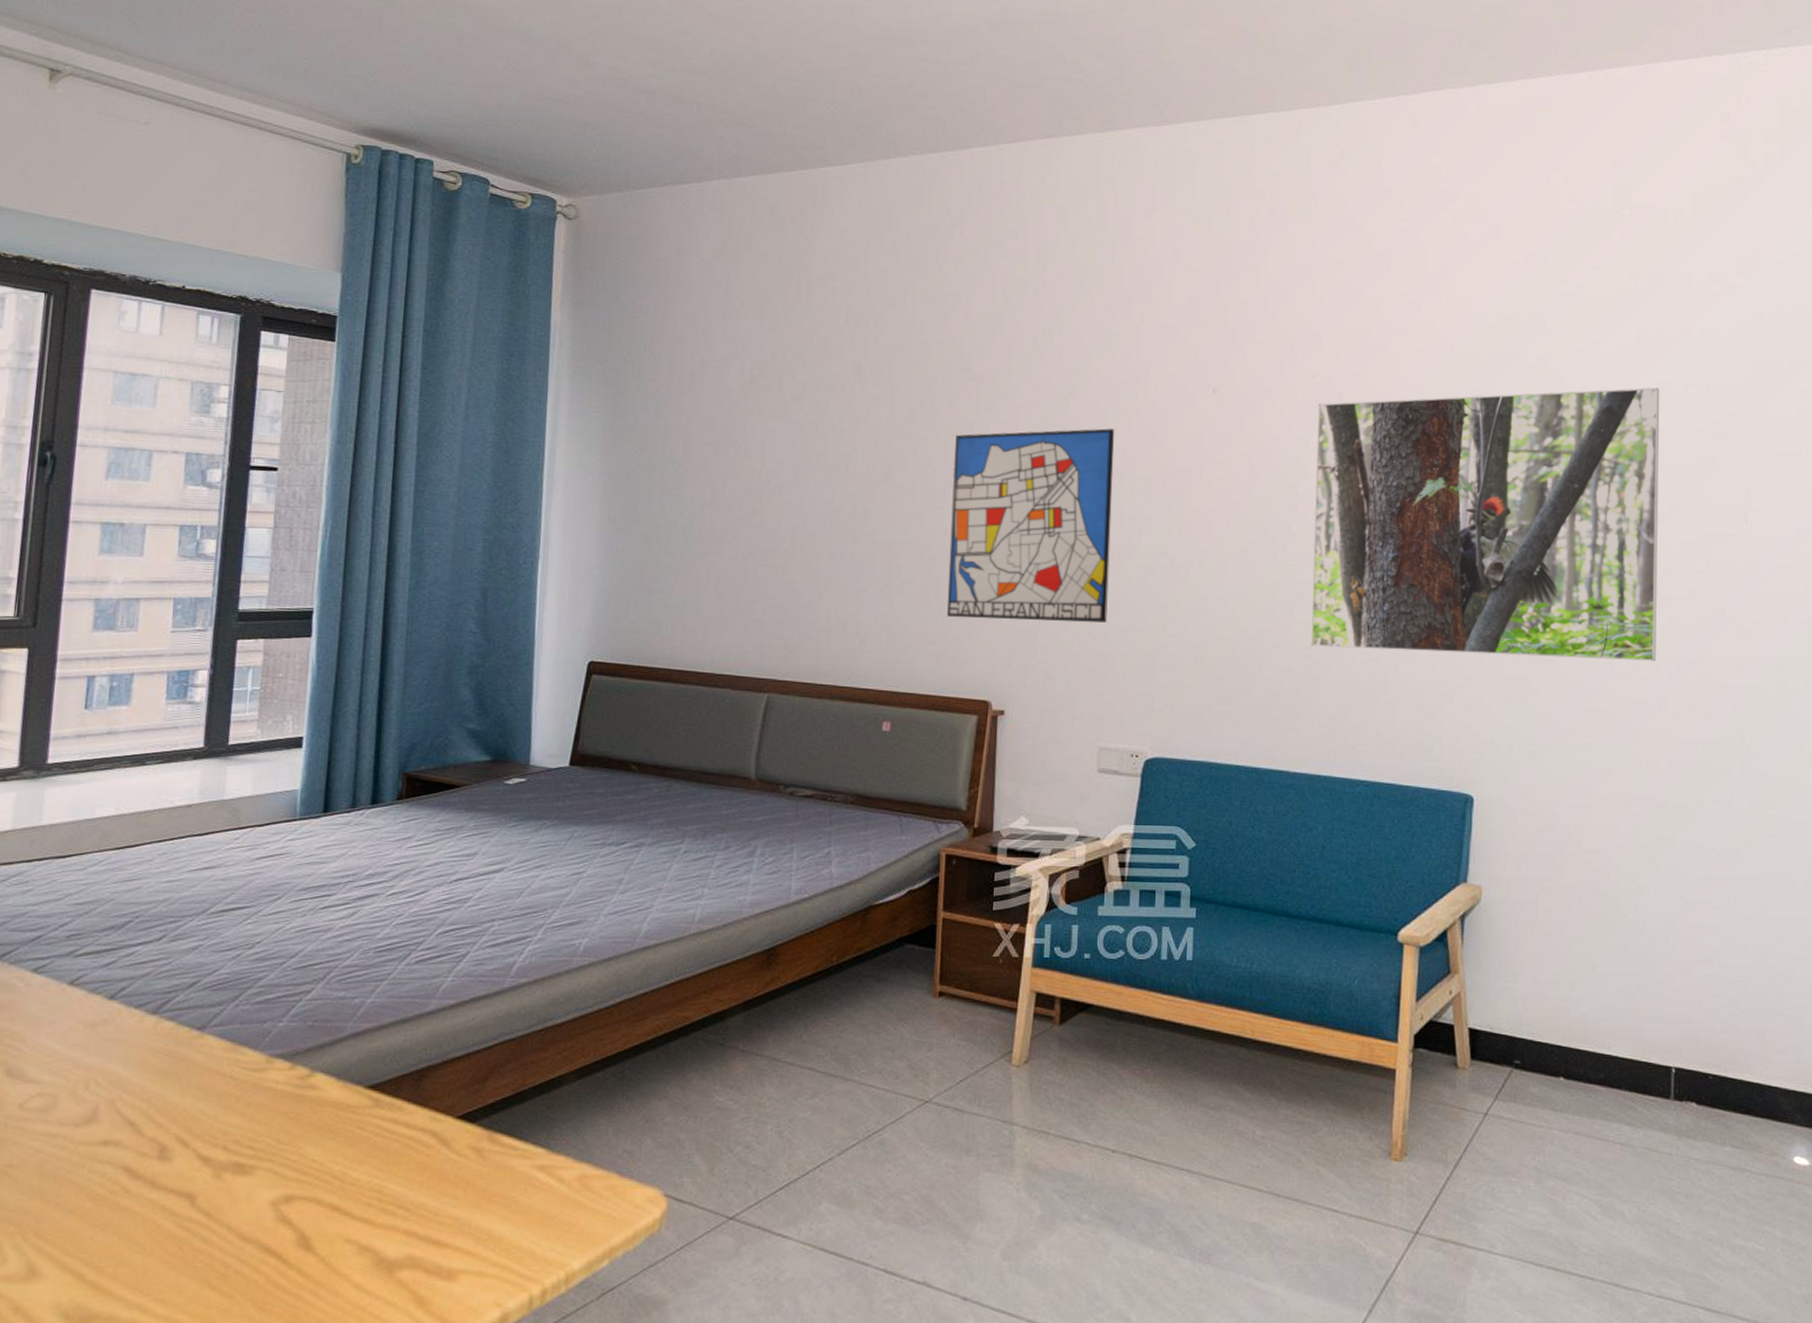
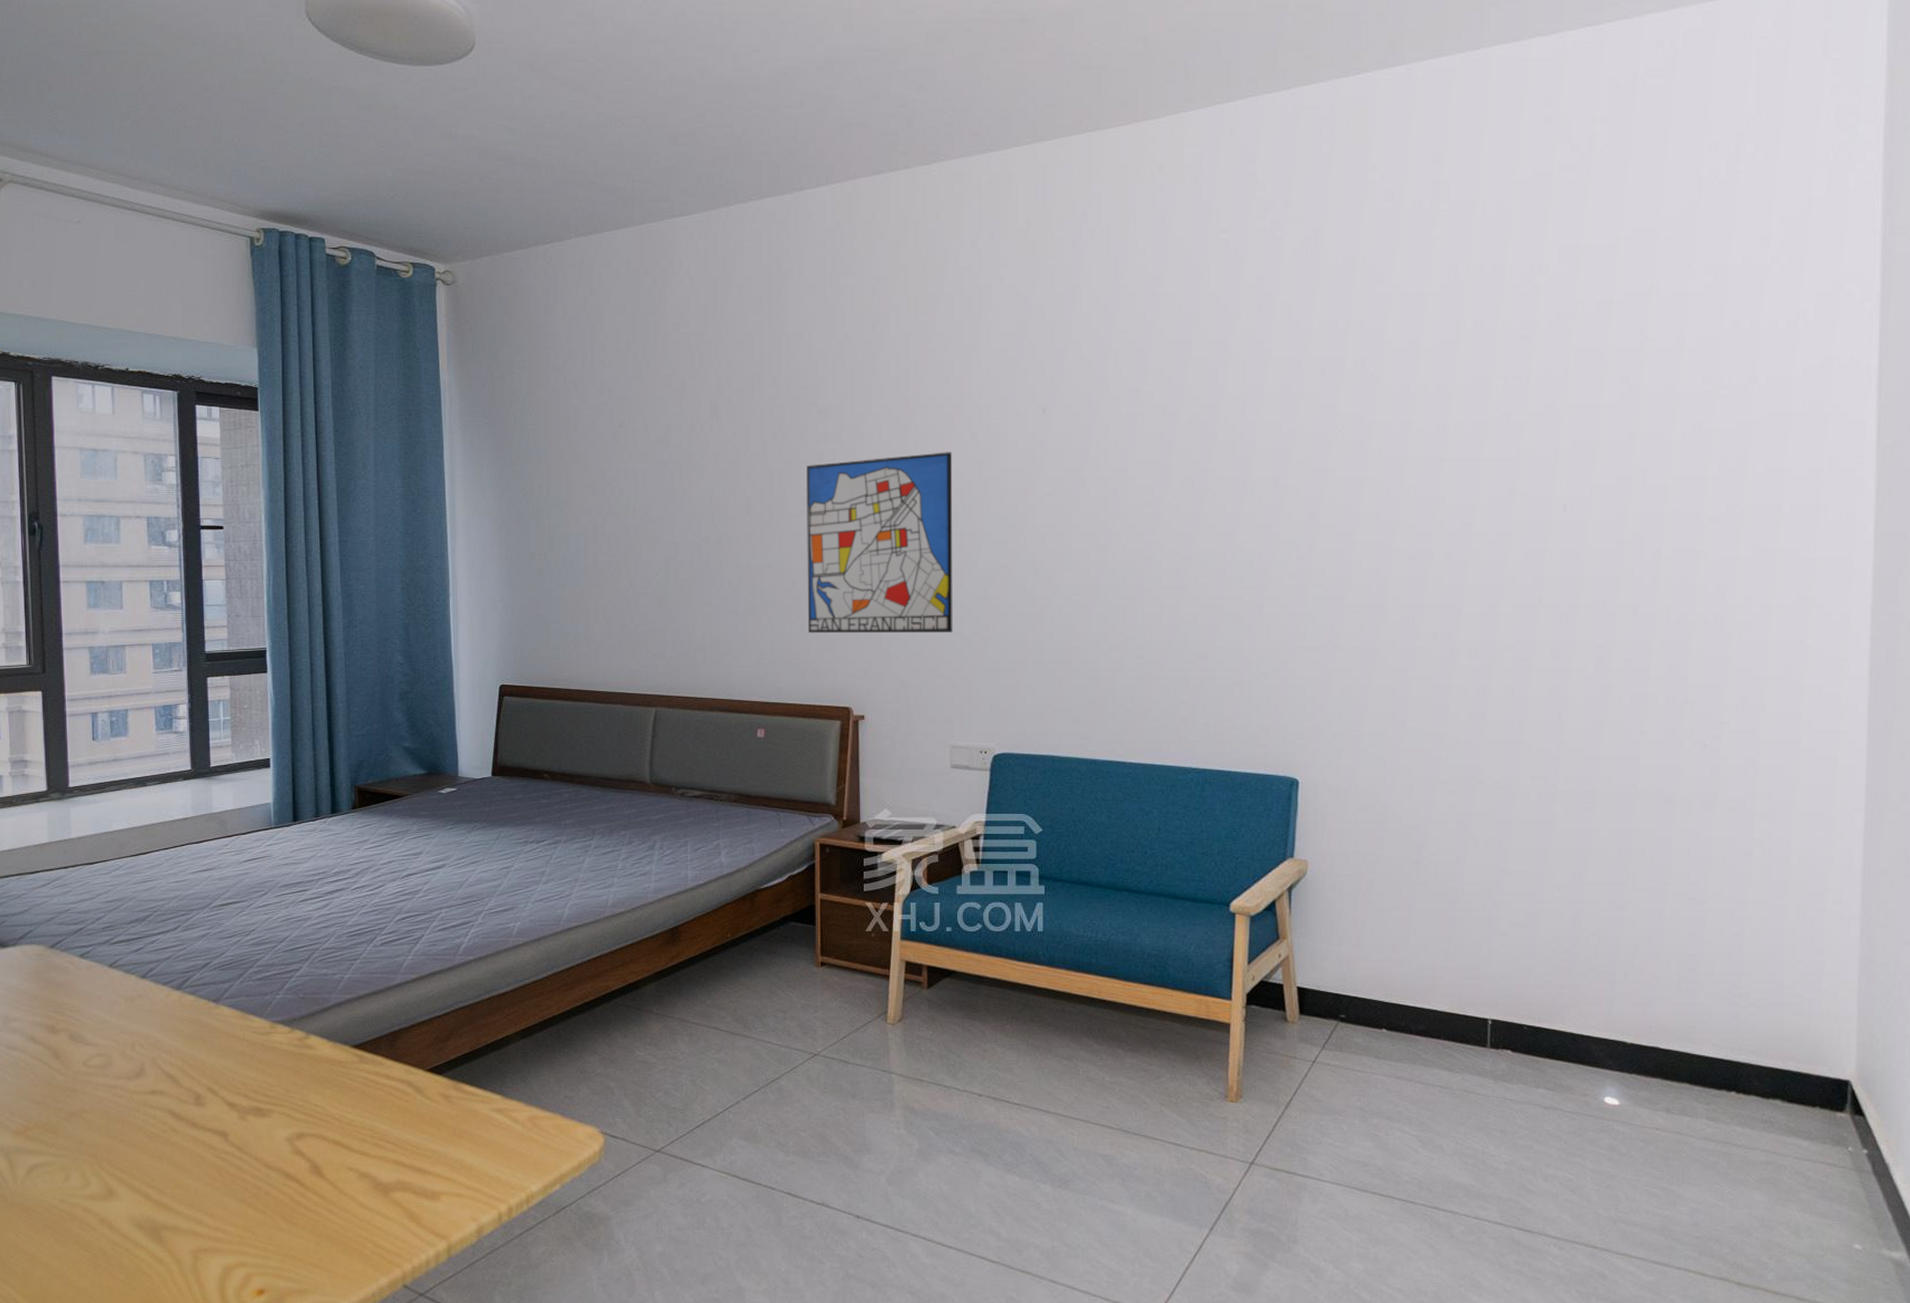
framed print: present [1310,387,1660,662] -> none [1142,382,1479,649]

